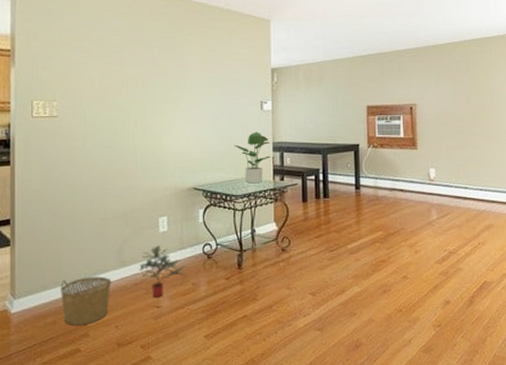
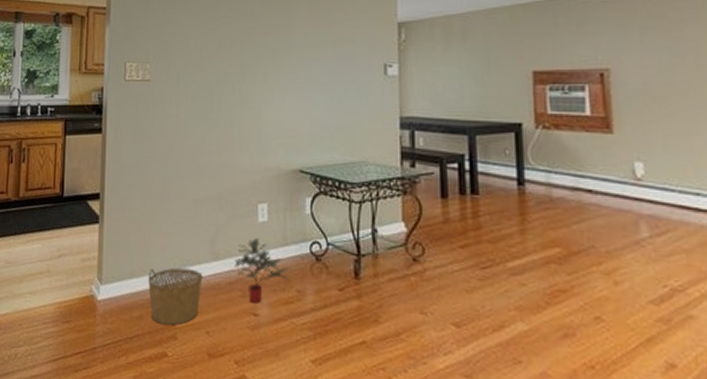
potted plant: present [234,132,271,184] -> none [349,103,398,170]

